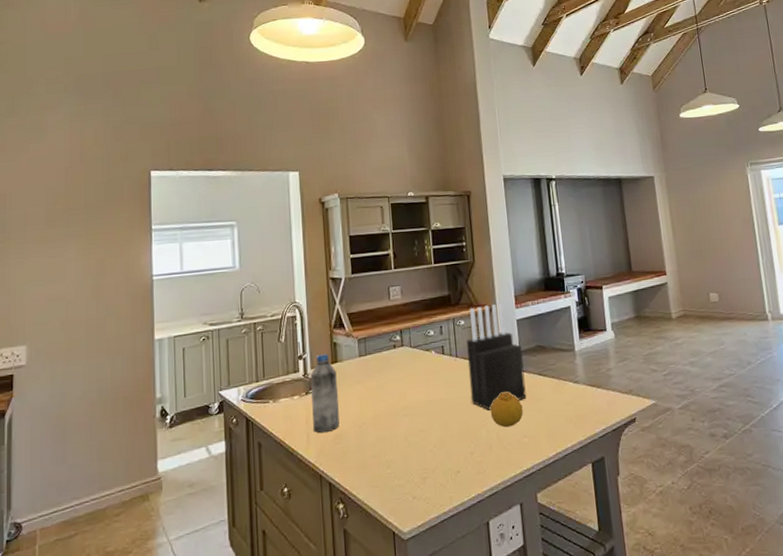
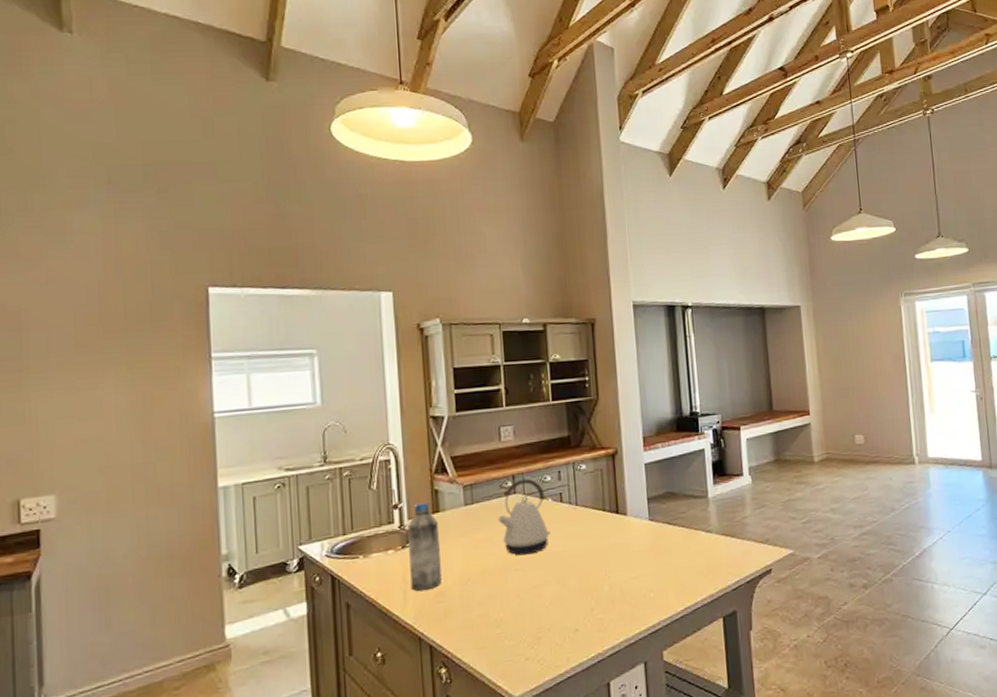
kettle: none [387,333,434,402] -> present [497,478,550,556]
knife block: present [467,303,527,410] -> none [588,445,654,563]
fruit: present [490,392,523,428] -> none [613,543,650,582]

